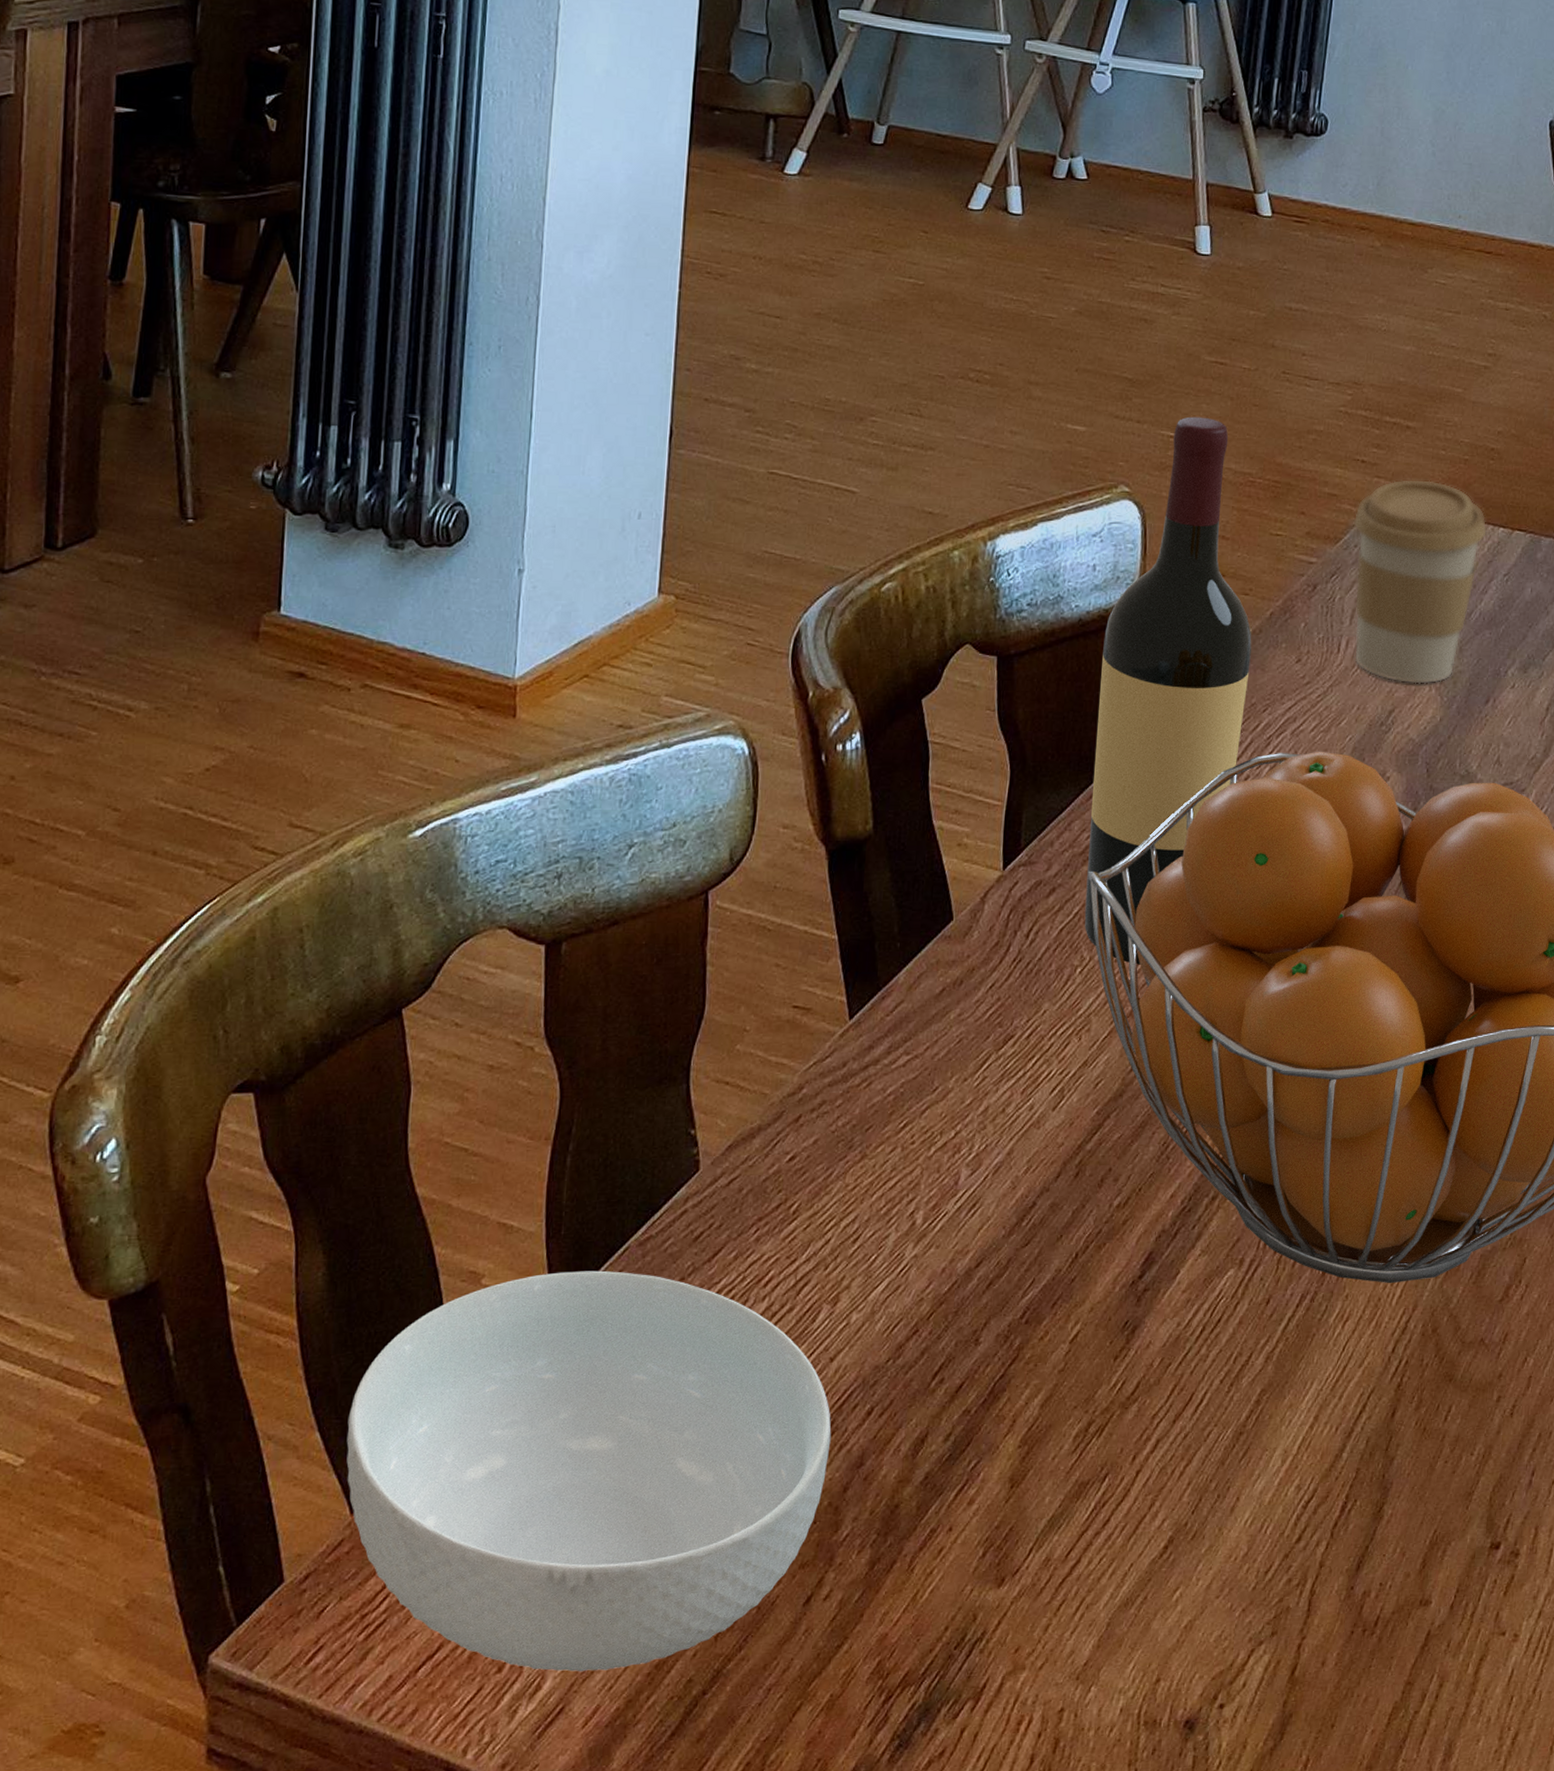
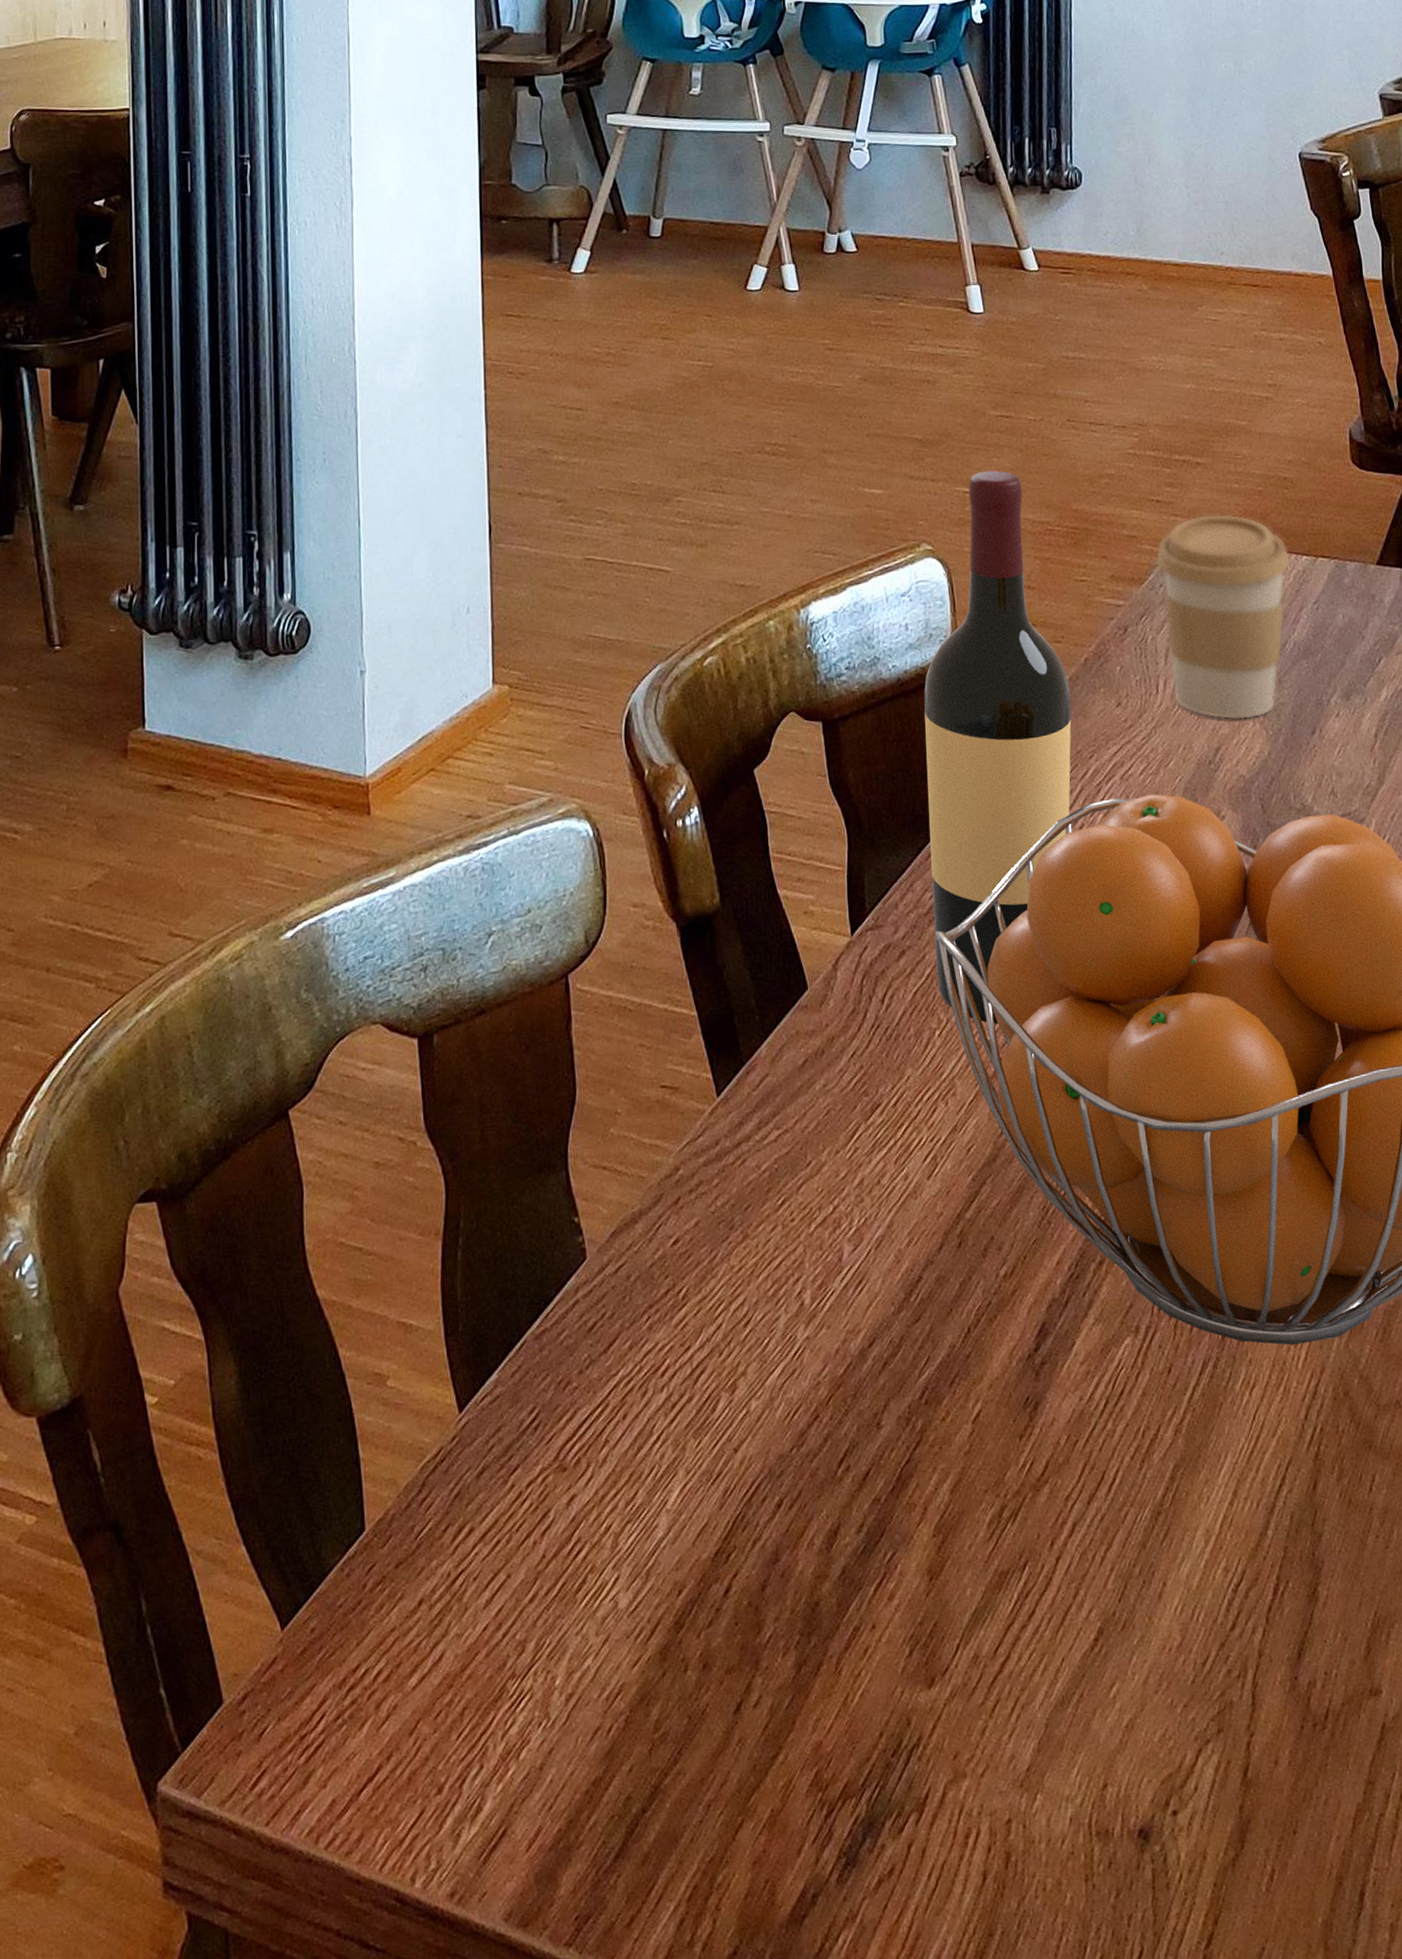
cereal bowl: present [346,1270,832,1672] -> none [271,1367,744,1792]

